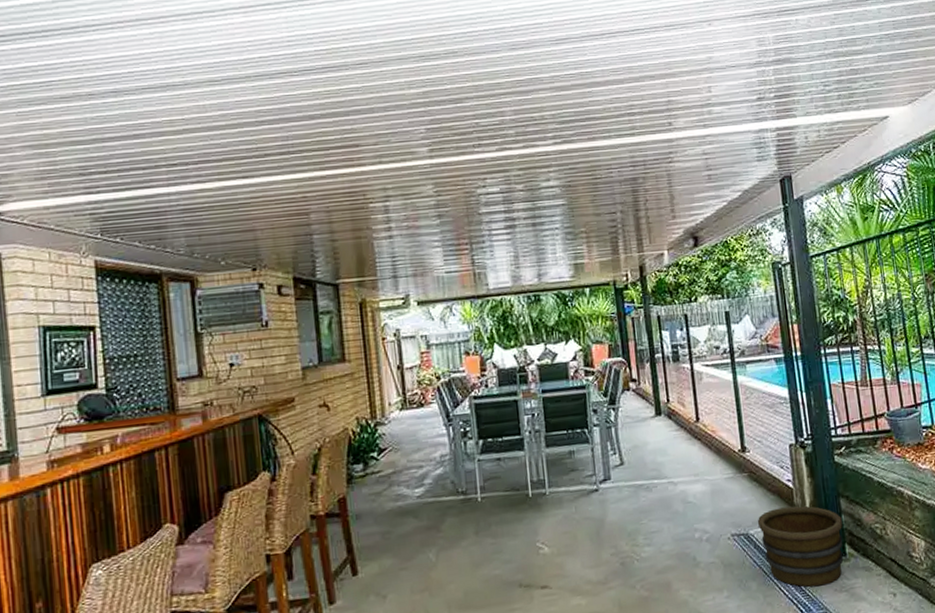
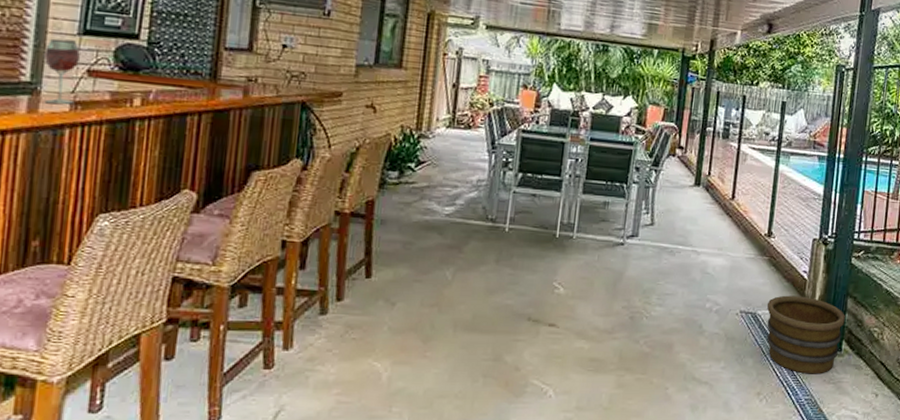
wineglass: none [14,402,51,469] -> present [43,38,80,105]

